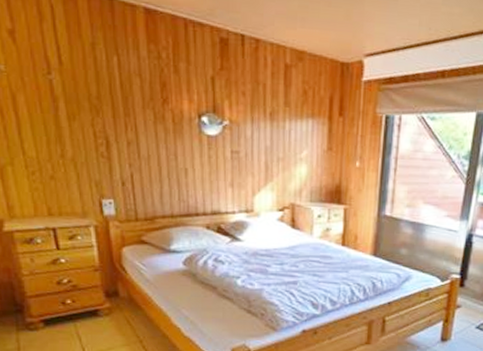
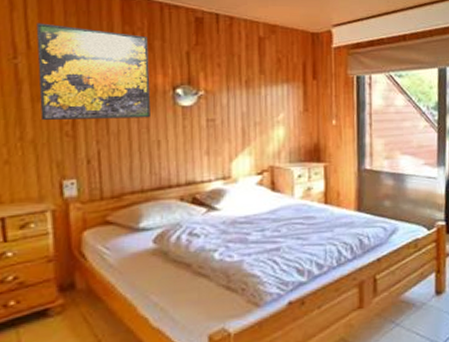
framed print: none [66,36,178,145] -> present [36,23,151,121]

